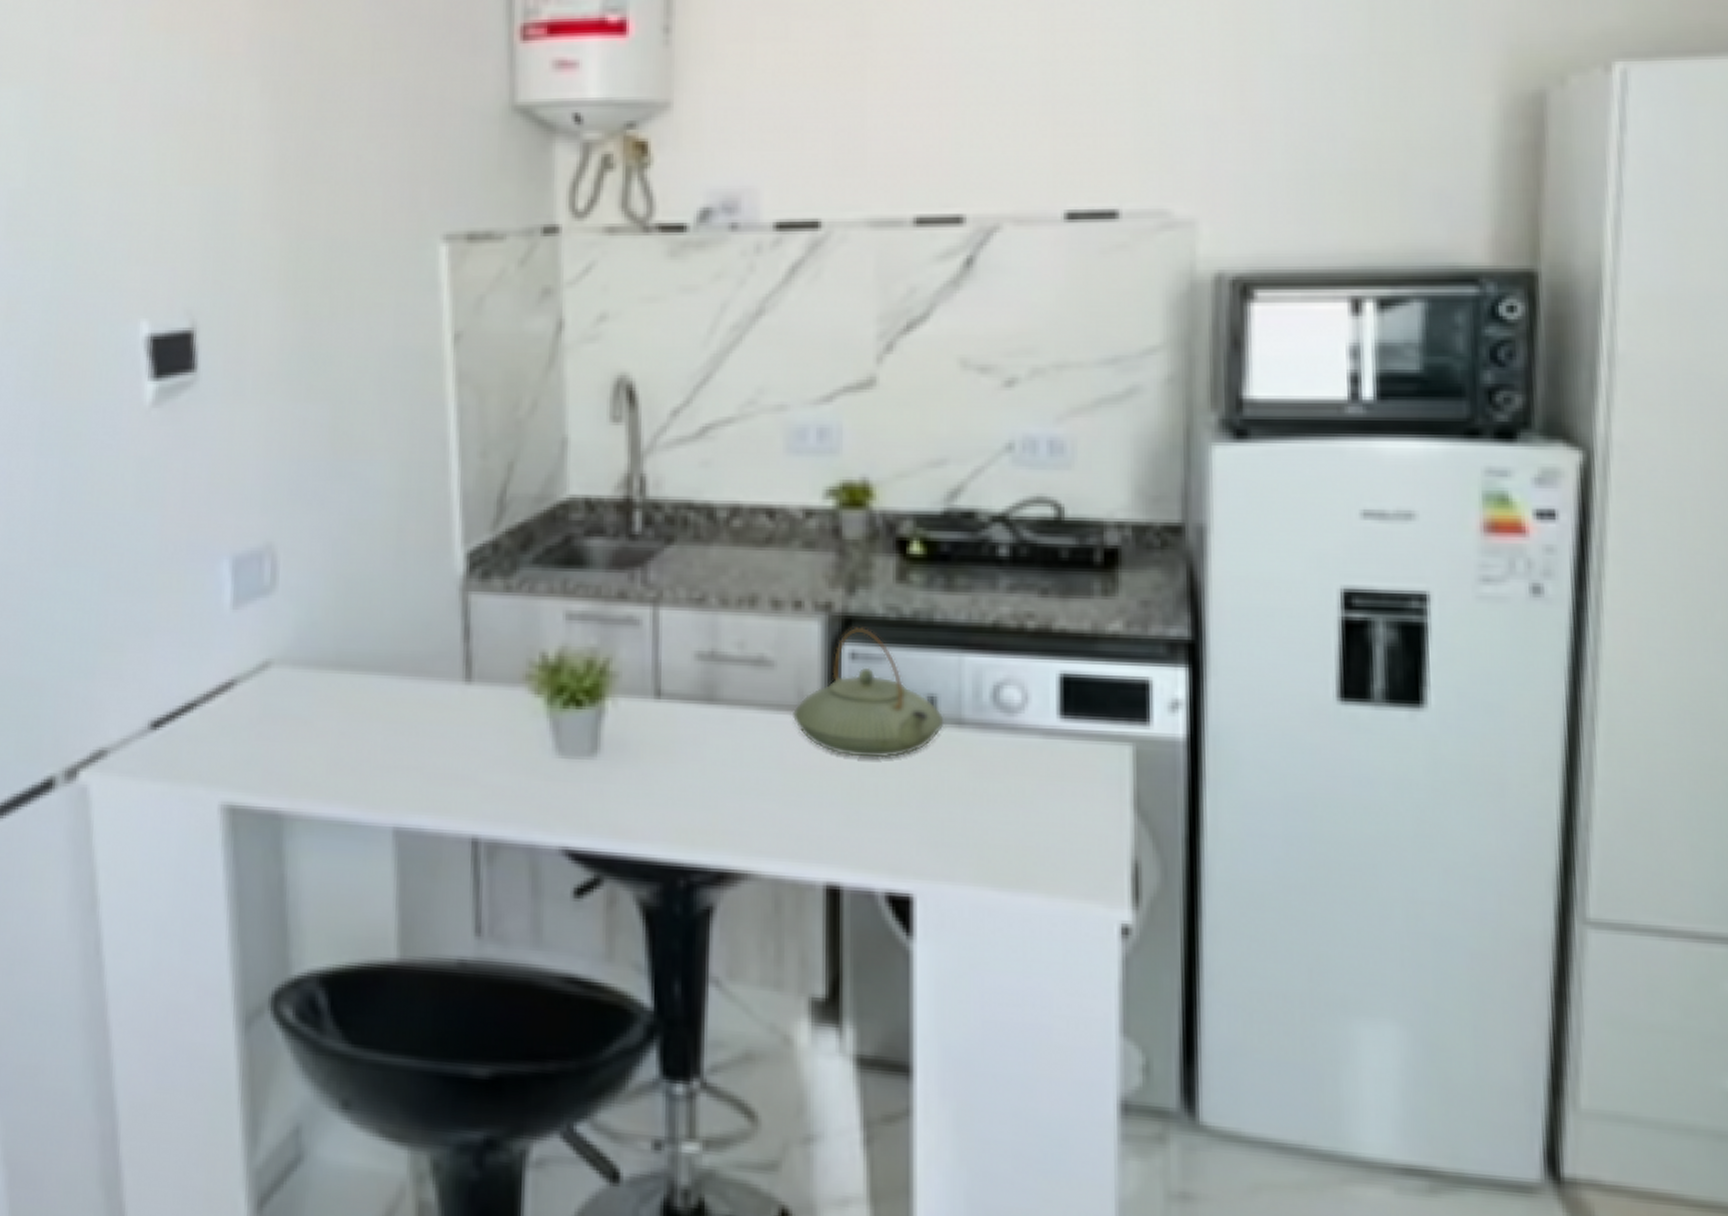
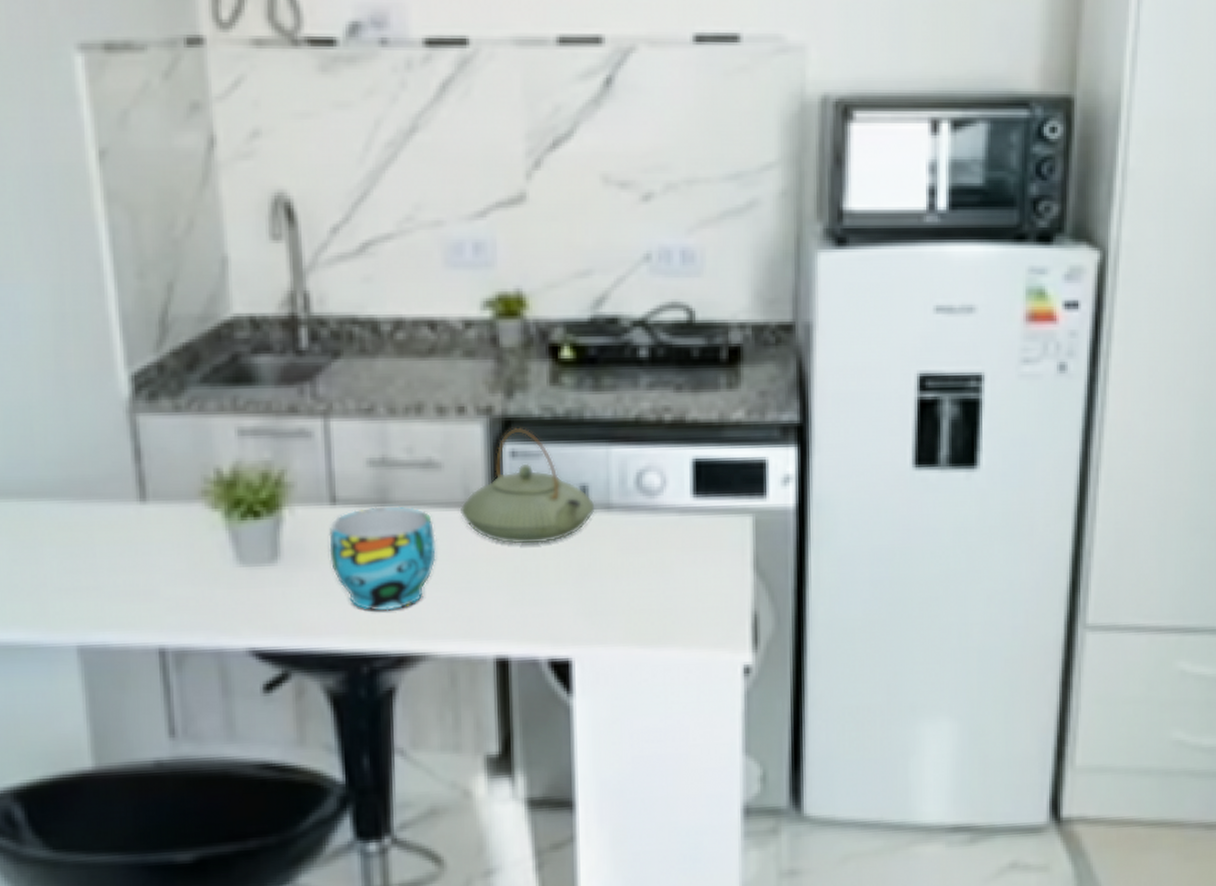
cup: none [651,704,764,820] -> present [329,506,436,611]

